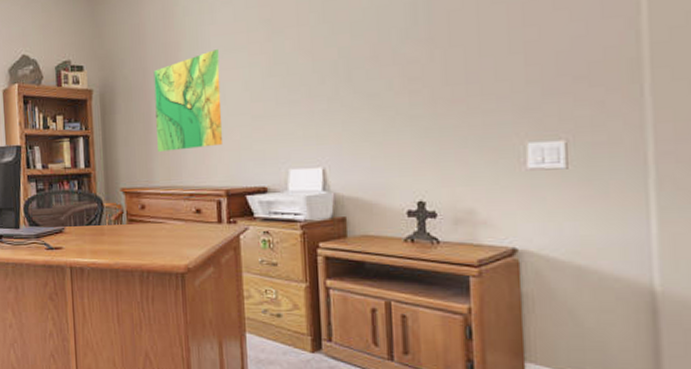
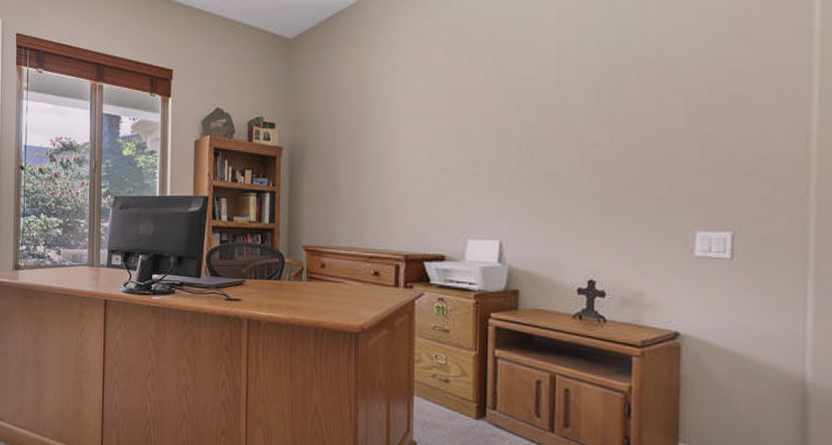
map: present [153,49,223,152] -> none [342,118,408,213]

